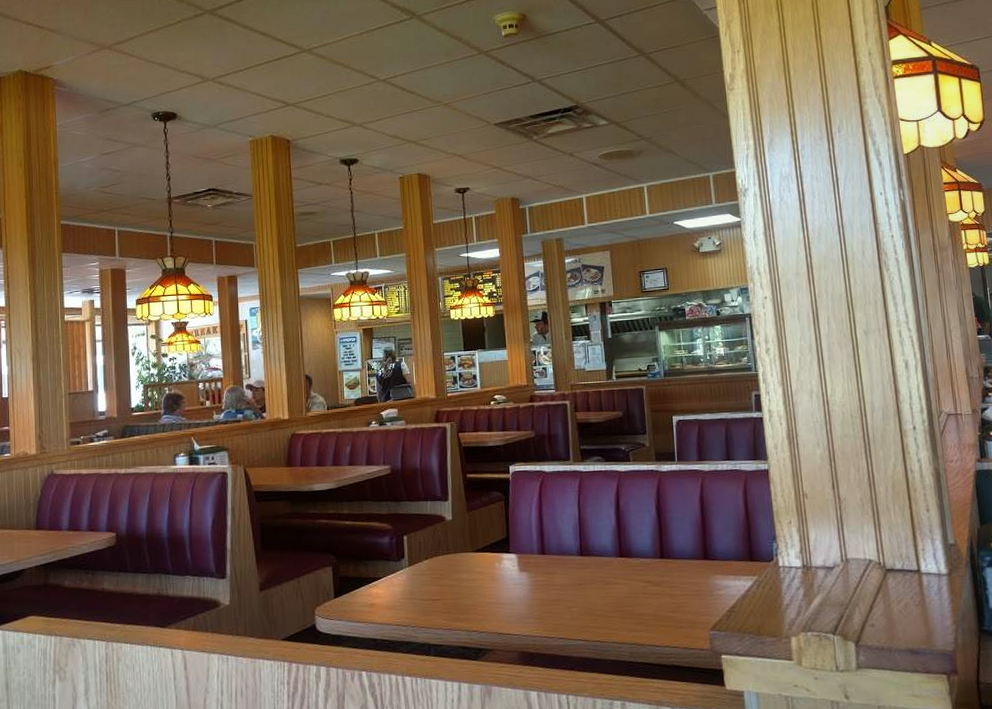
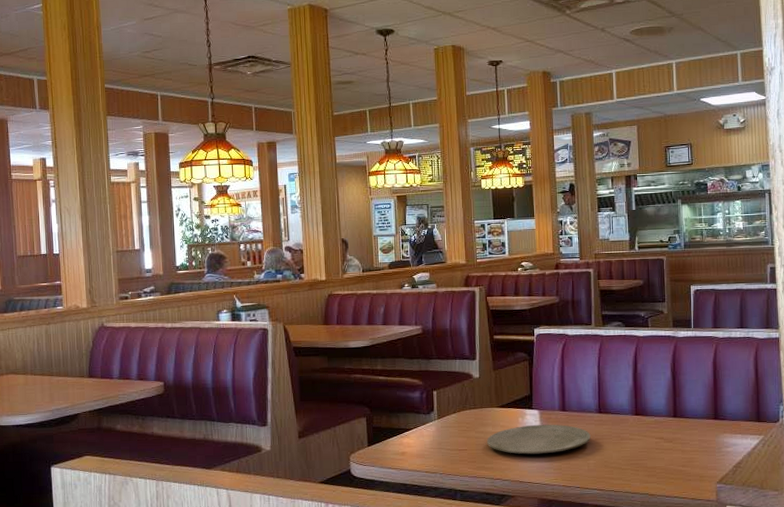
plate: none [462,569,573,603] -> present [487,424,591,454]

